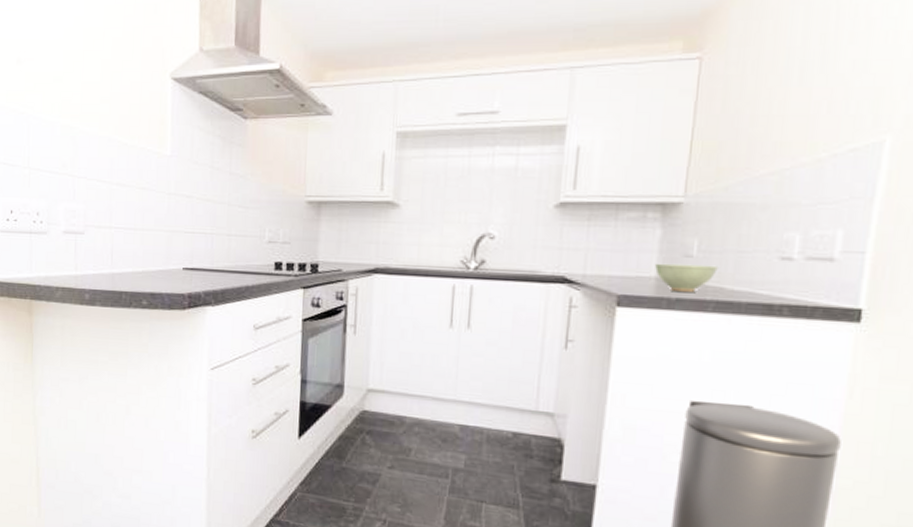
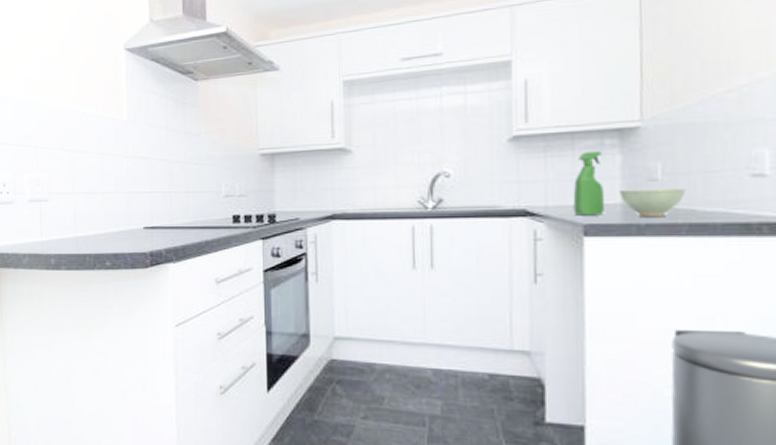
spray bottle: none [609,223,643,287] -> present [573,151,606,216]

